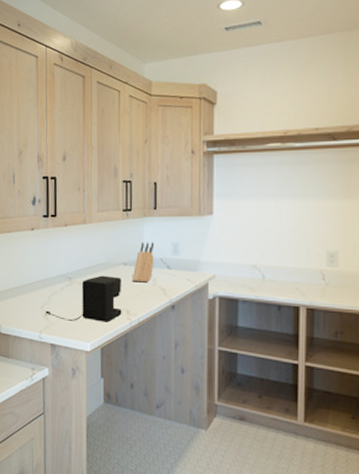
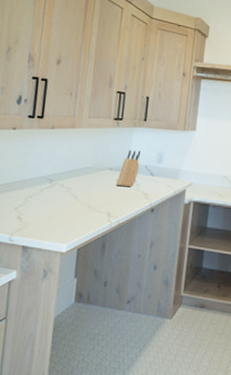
coffee maker: present [46,275,122,322] -> none [20,179,106,224]

